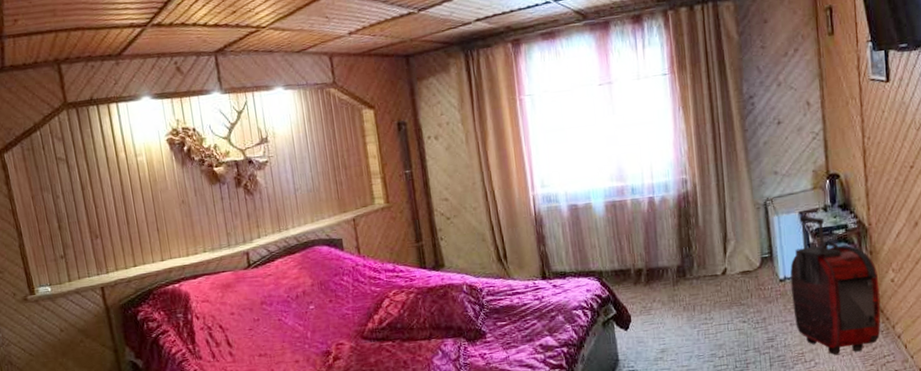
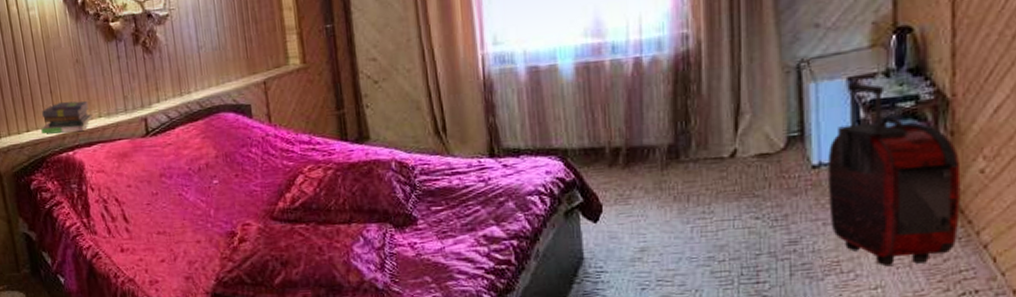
books: none [148,237,198,269] -> present [41,101,93,135]

